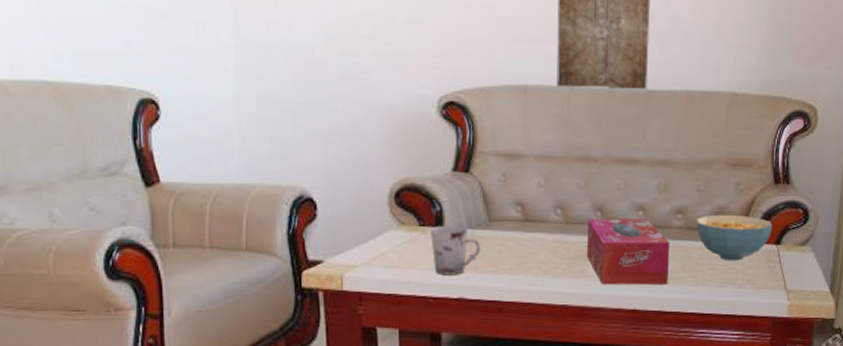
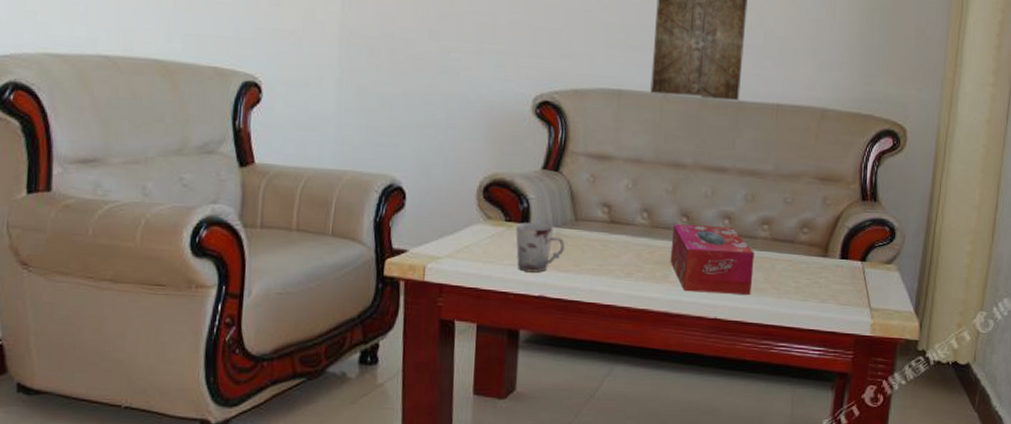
cereal bowl: present [696,214,773,261] -> none [781,227,859,276]

